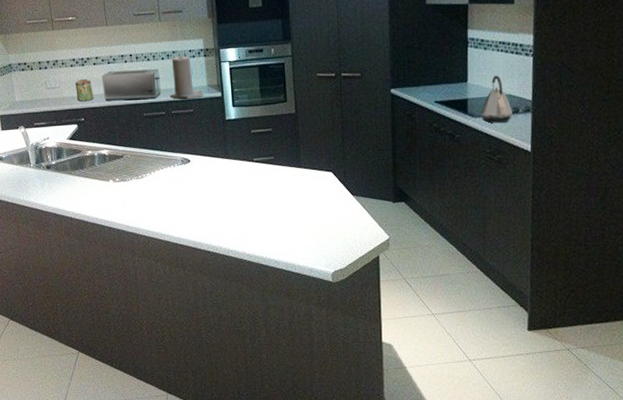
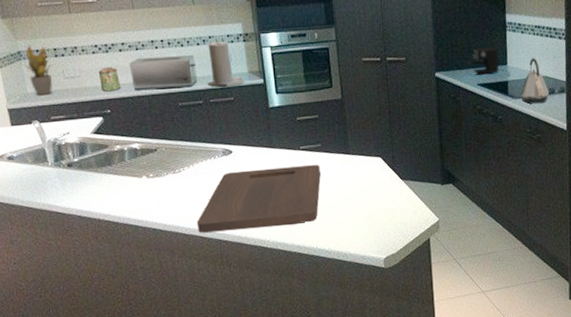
potted plant: none [13,59,37,104] -> present [23,45,53,96]
cutting board: none [156,176,272,236] -> present [196,164,321,233]
coffee maker: none [426,63,470,94] -> present [469,47,510,77]

